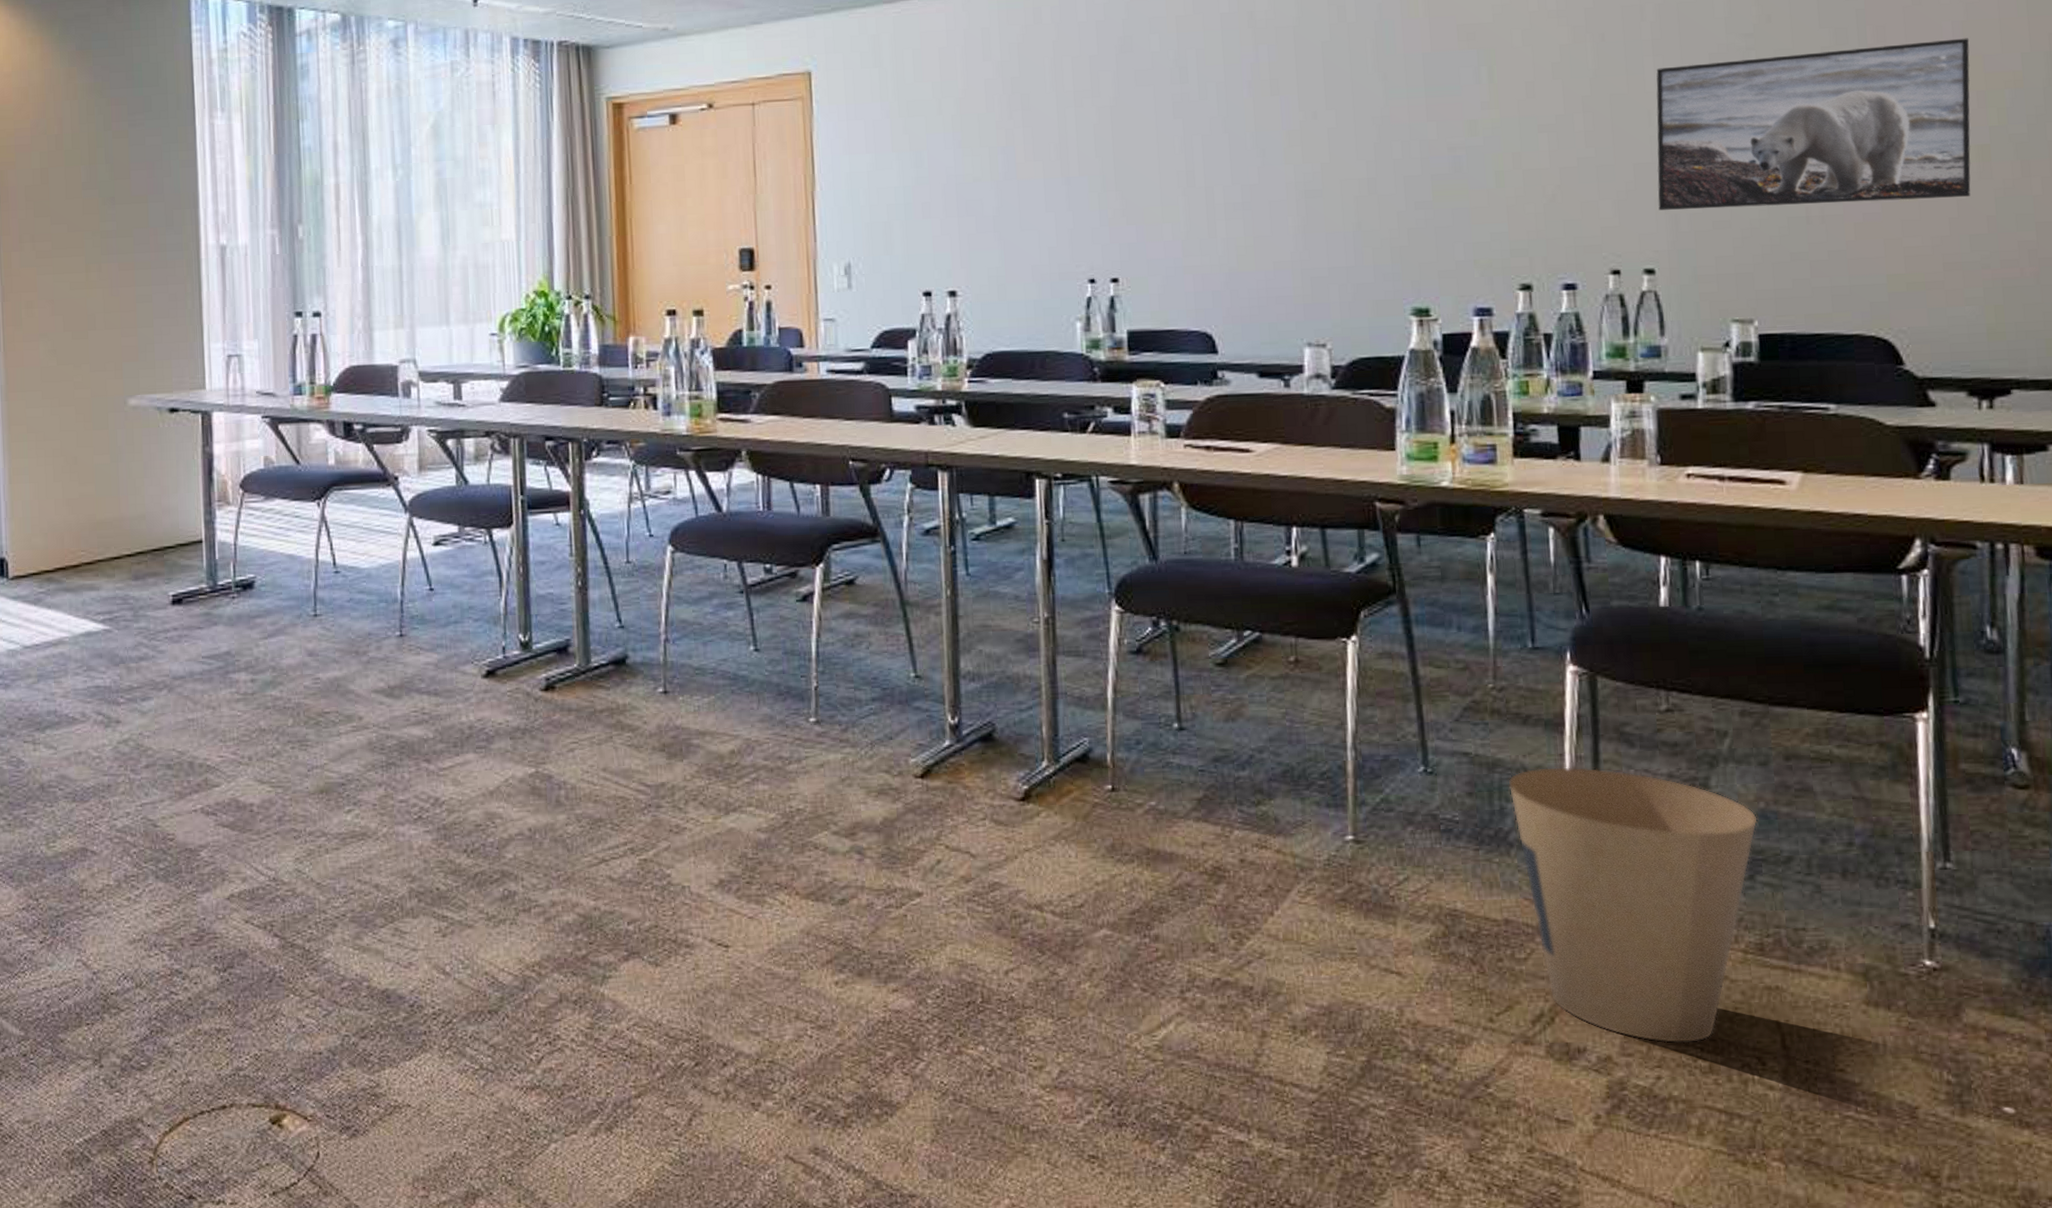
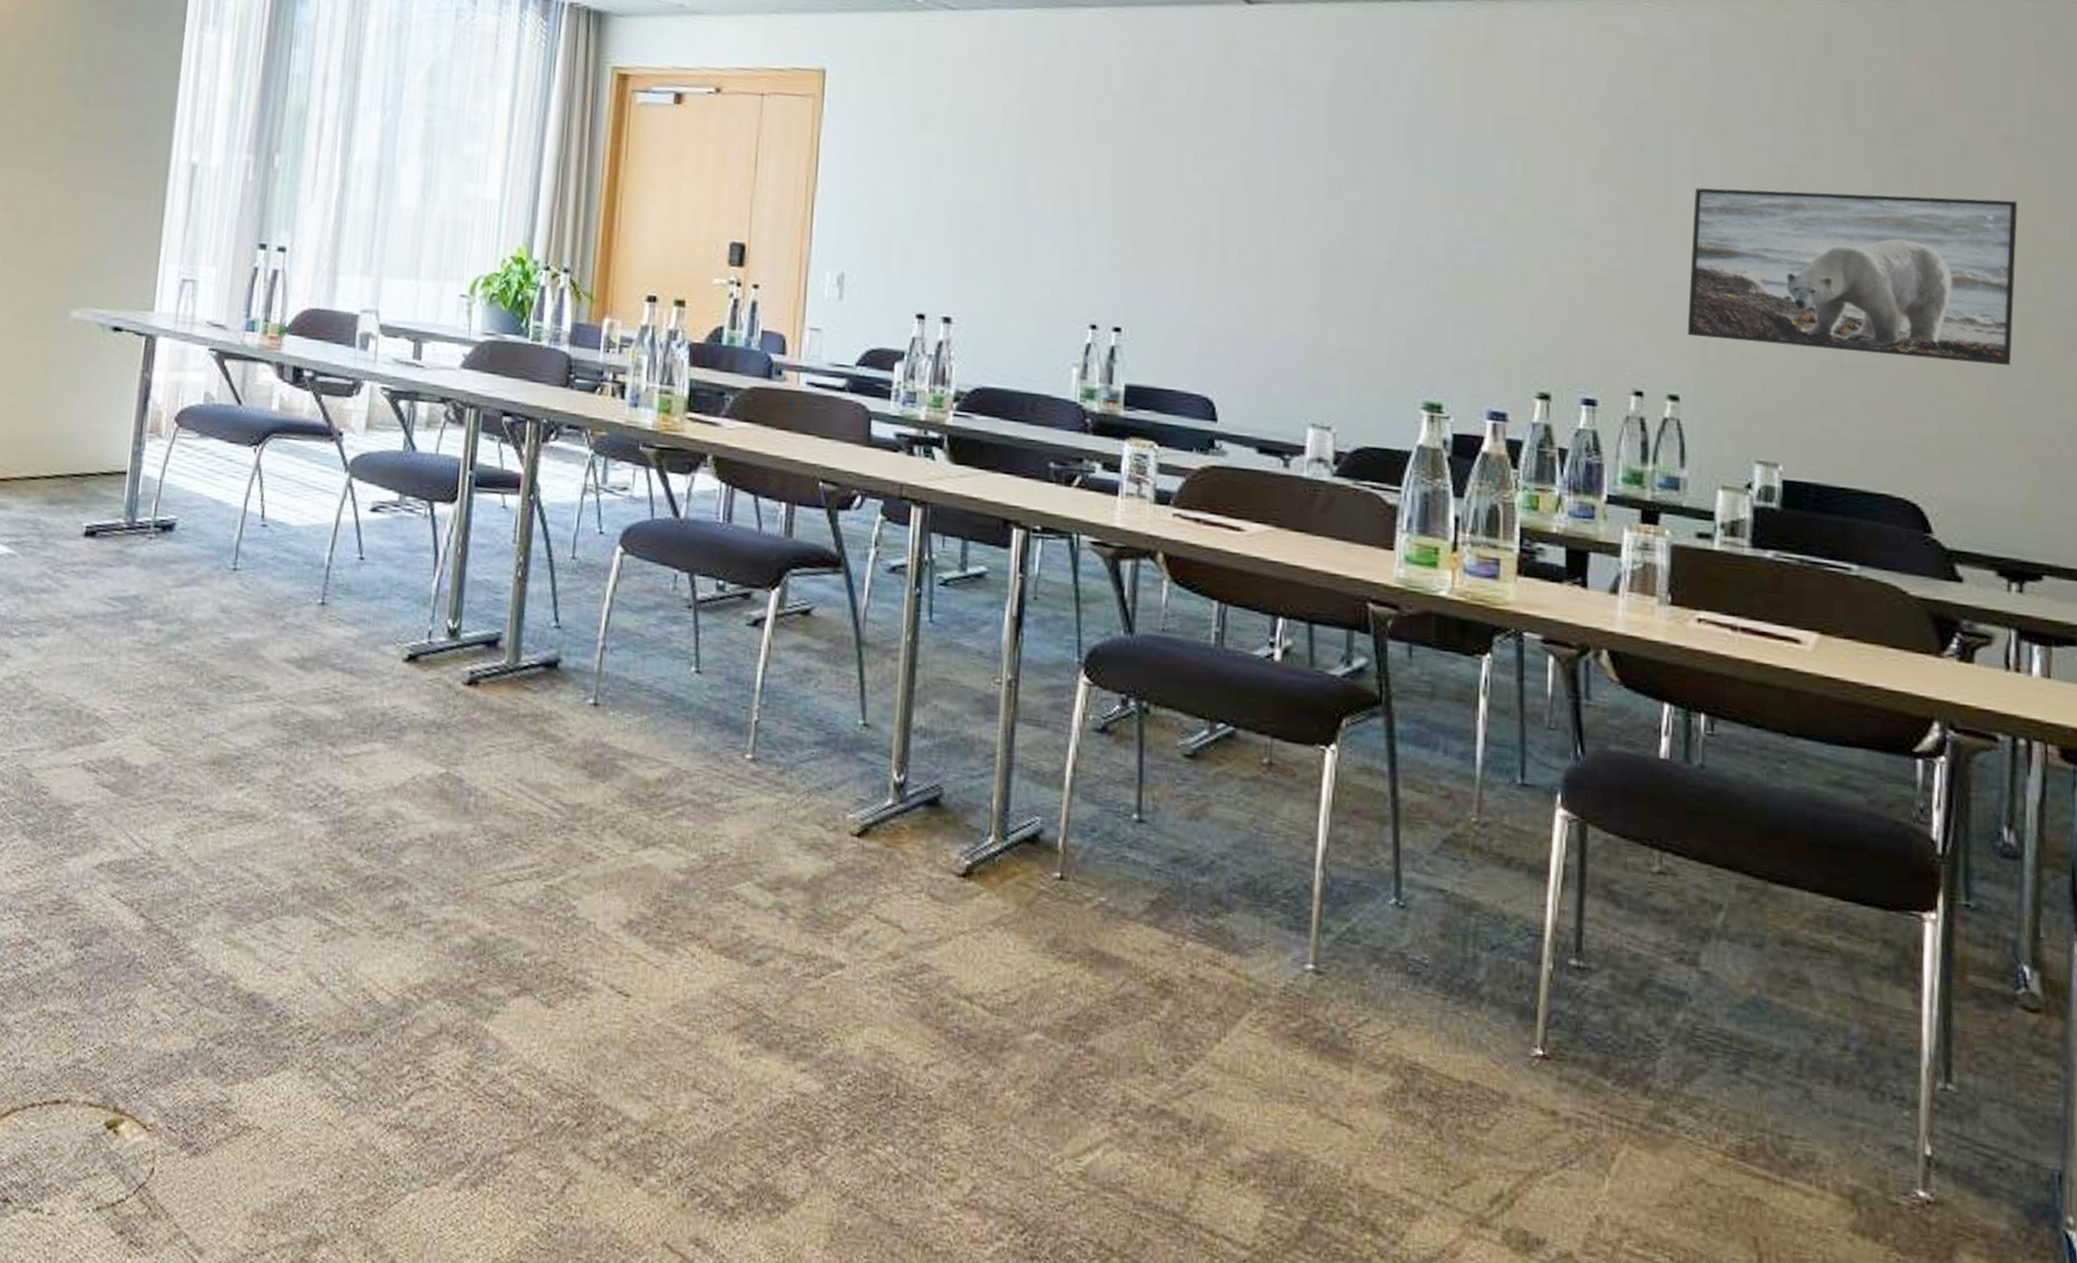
trash can: present [1508,766,1758,1044] -> none [1484,916,1748,1251]

